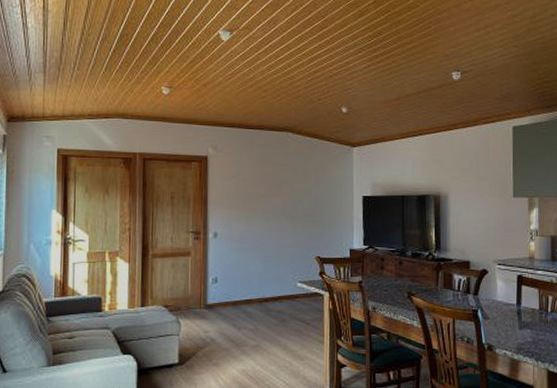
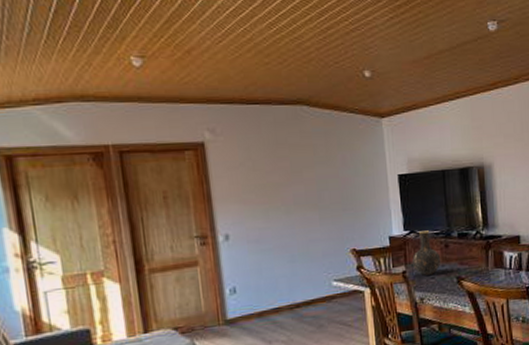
vase: none [369,247,395,287] -> present [412,230,441,276]

